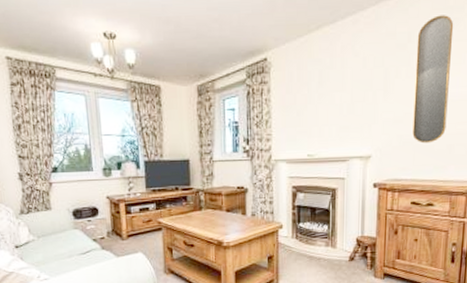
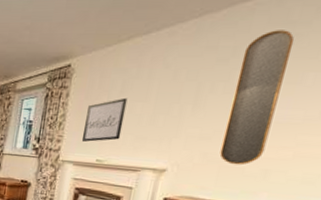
wall art: none [290,88,326,139] -> present [81,97,128,142]

